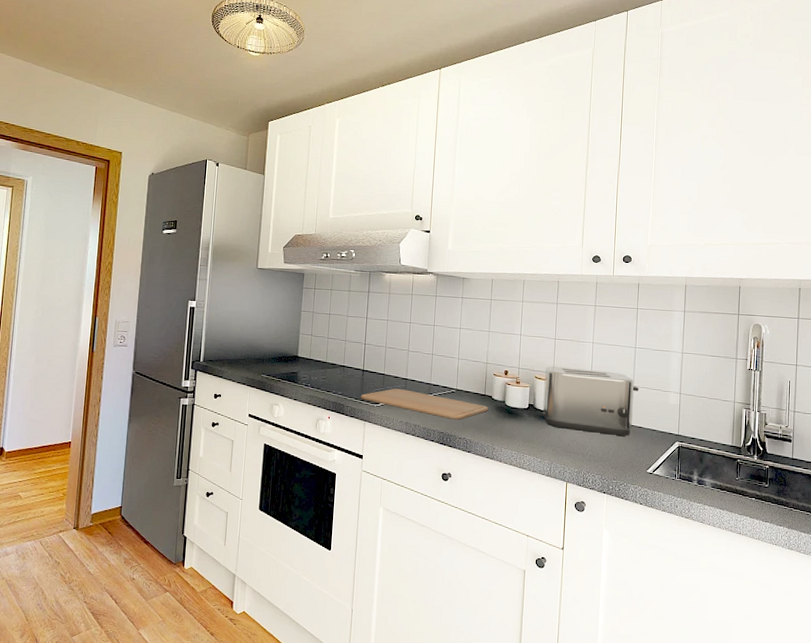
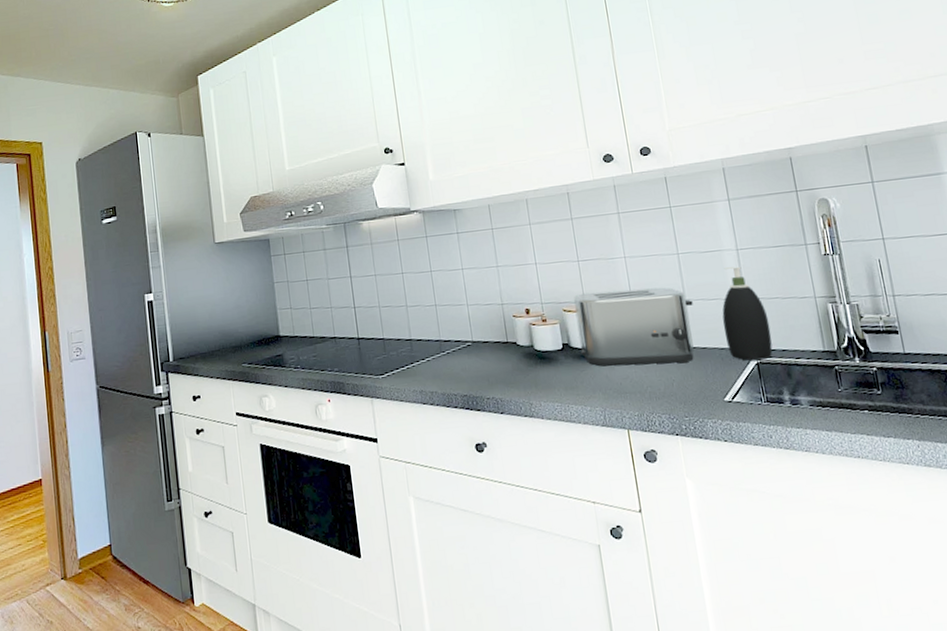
chopping board: present [360,389,489,421] -> none [360,352,516,379]
soap dispenser: none [659,366,695,445] -> present [722,266,773,361]

